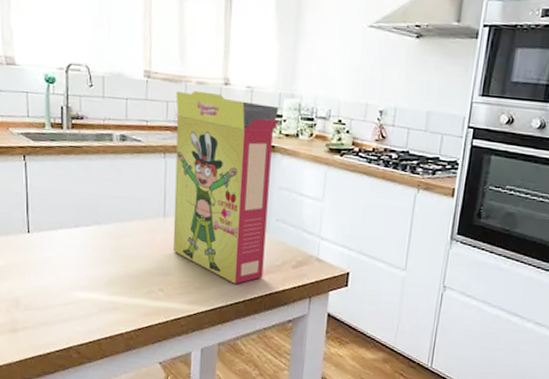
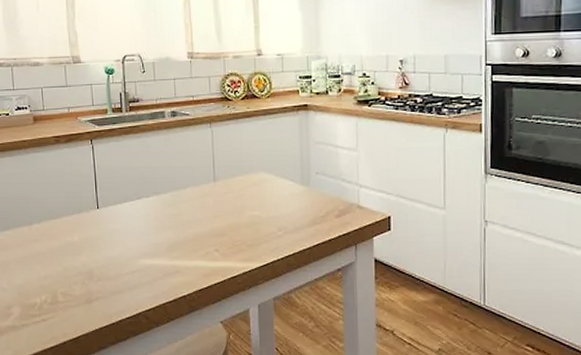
cereal box: present [173,90,279,284] -> none [216,64,309,238]

